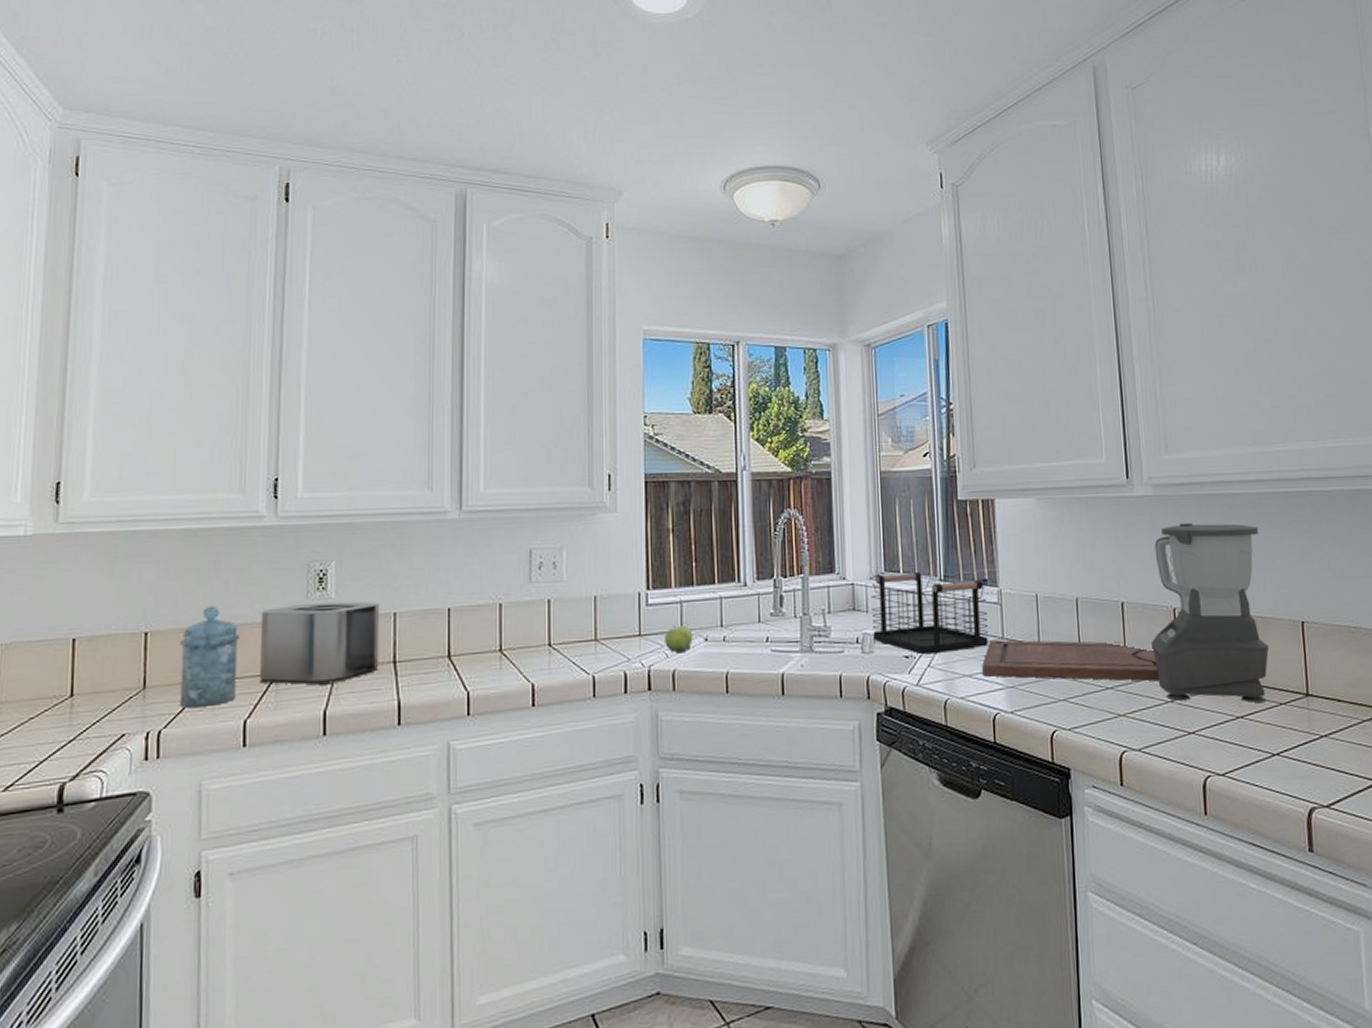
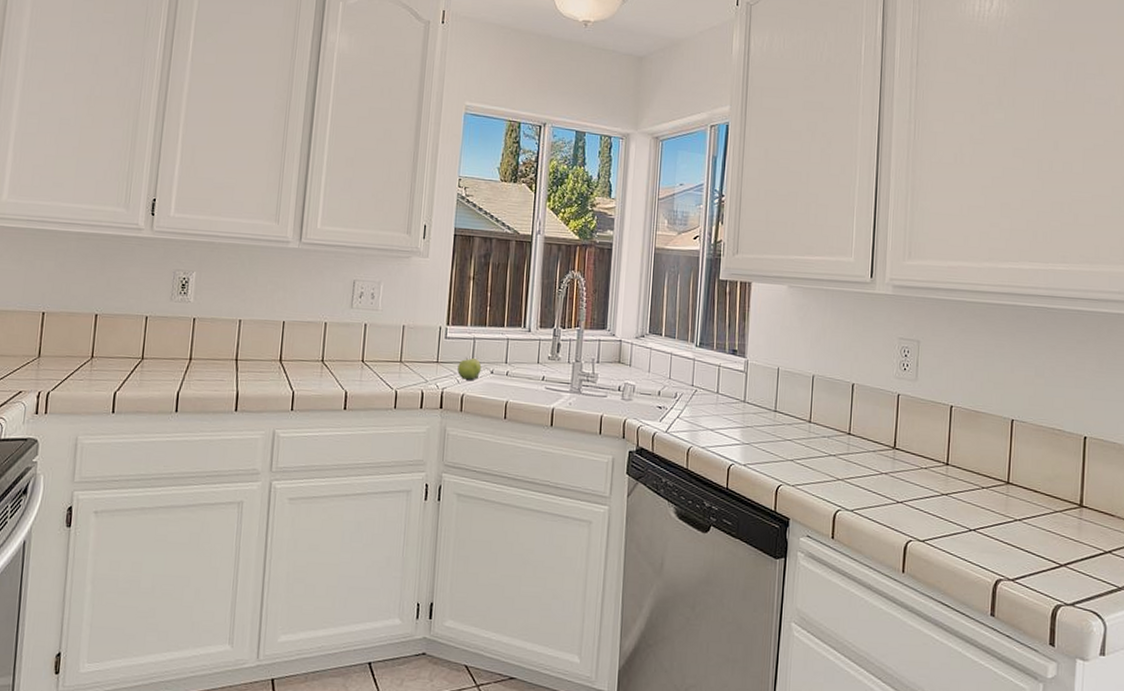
canister: present [180,605,239,708] -> none [65,297,116,378]
toaster: present [258,601,380,685] -> none [128,303,229,372]
dish rack: present [871,571,989,654] -> none [633,335,734,408]
cutting board: present [982,640,1160,681] -> none [723,402,878,455]
blender: present [1152,523,1270,703] -> none [874,322,984,485]

